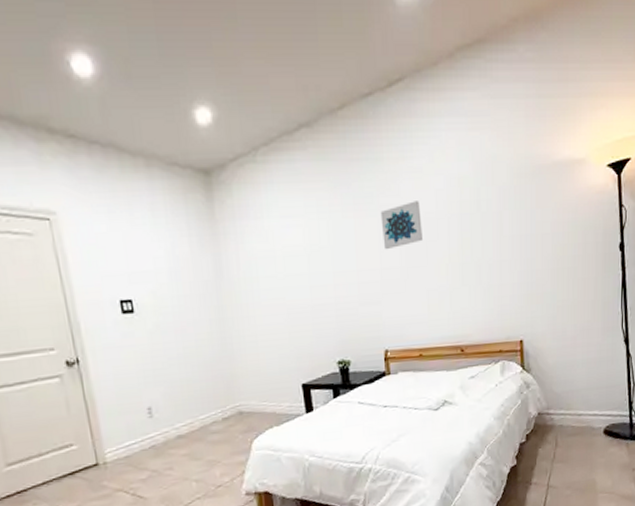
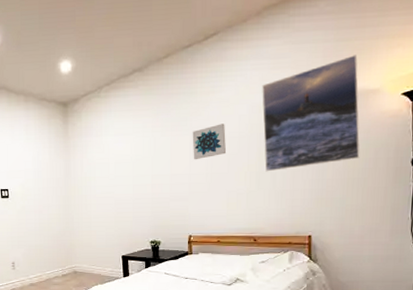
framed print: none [460,115,569,263] -> present [262,55,360,172]

